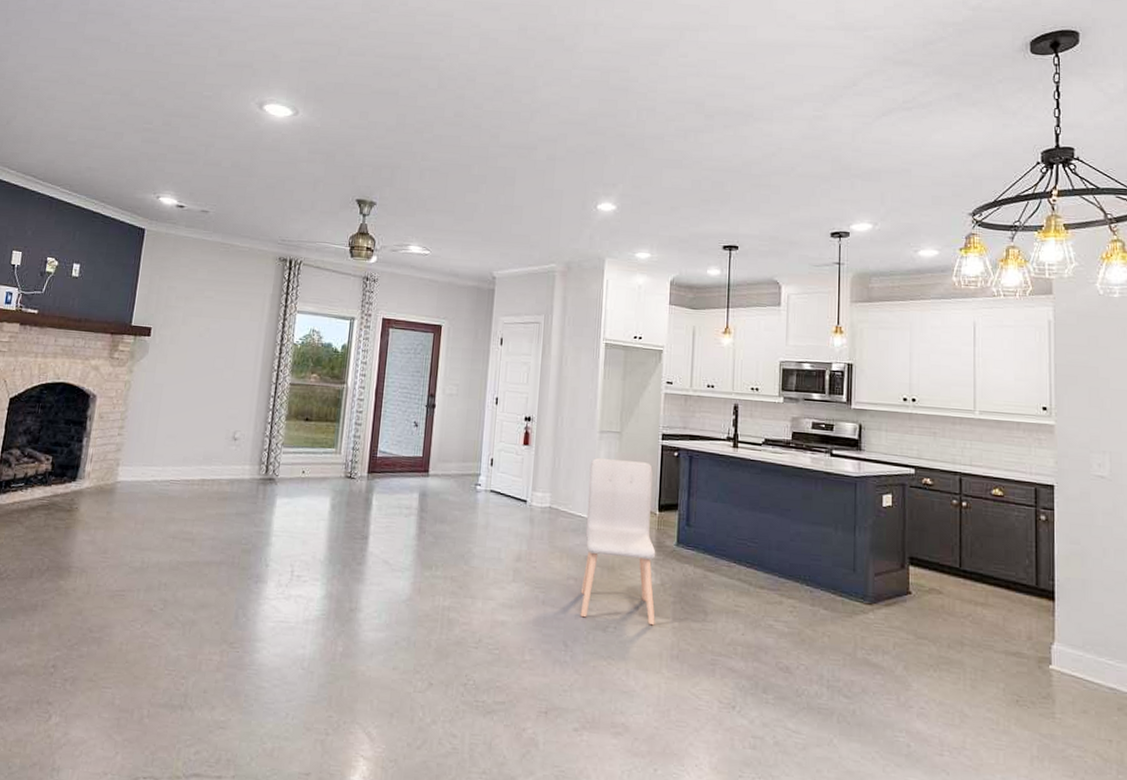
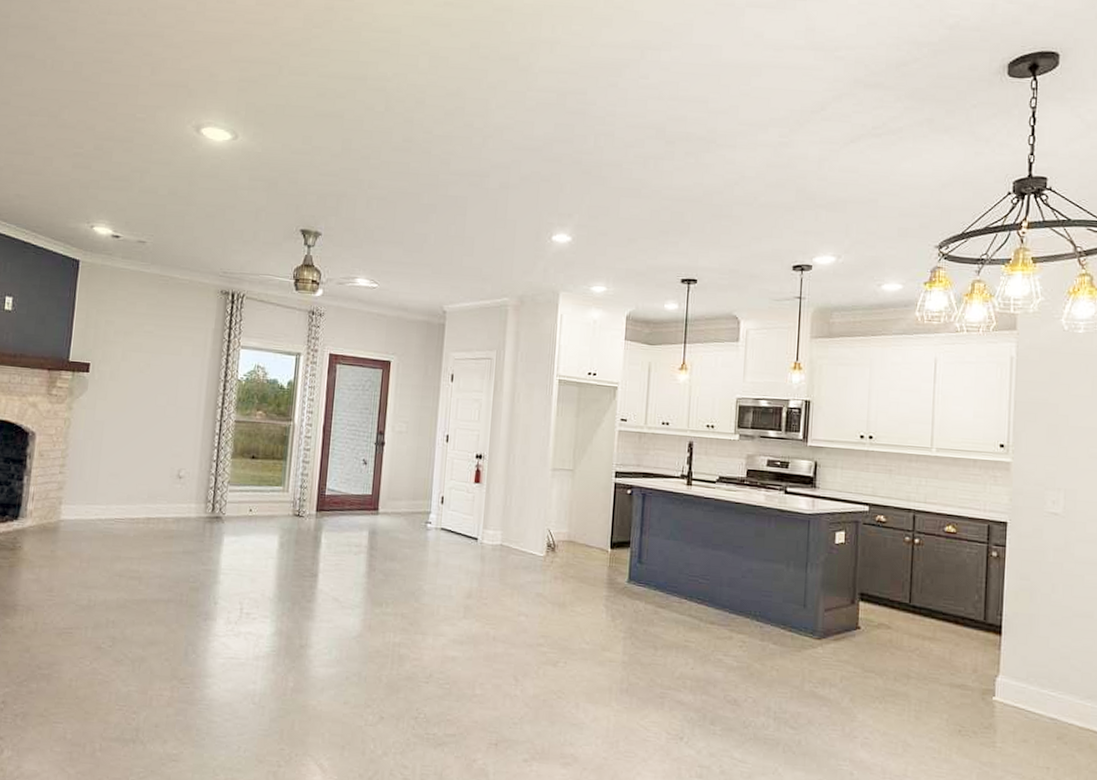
chair: present [580,458,656,626] -> none [531,496,607,661]

